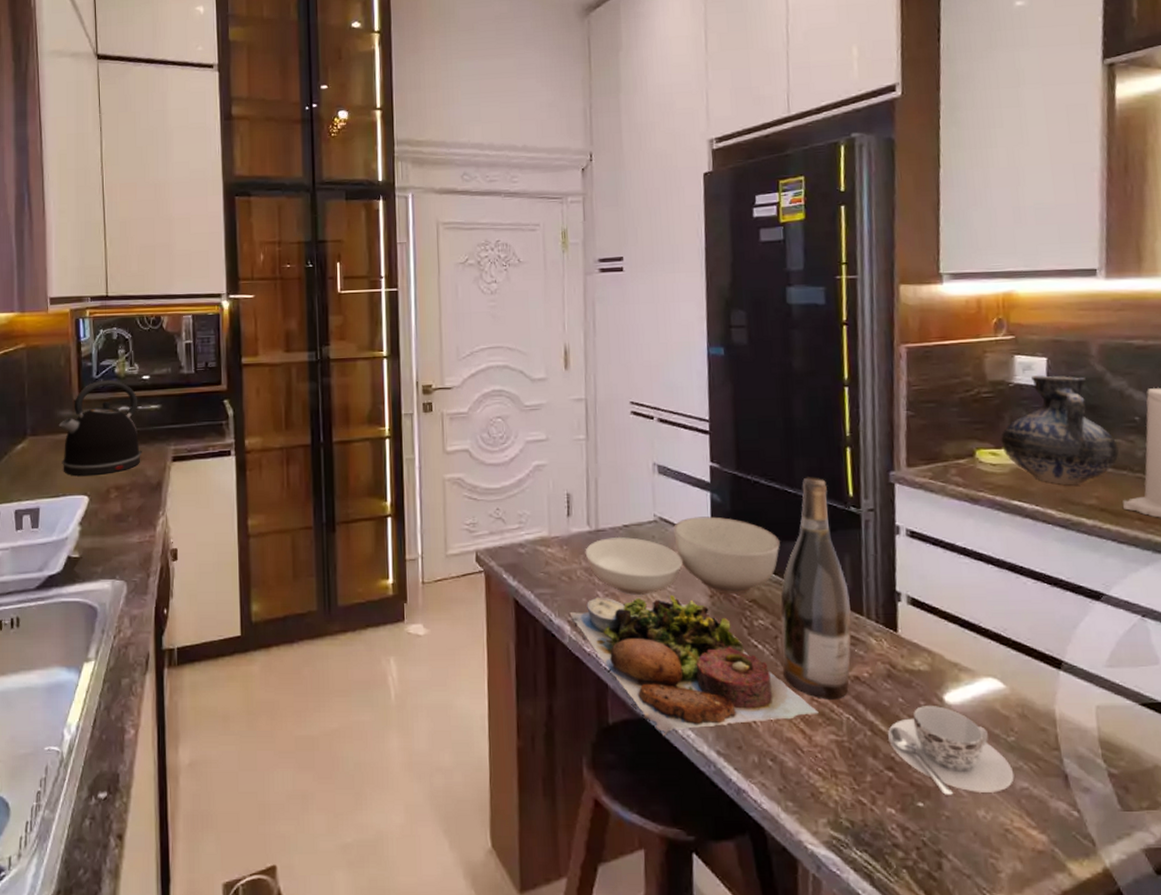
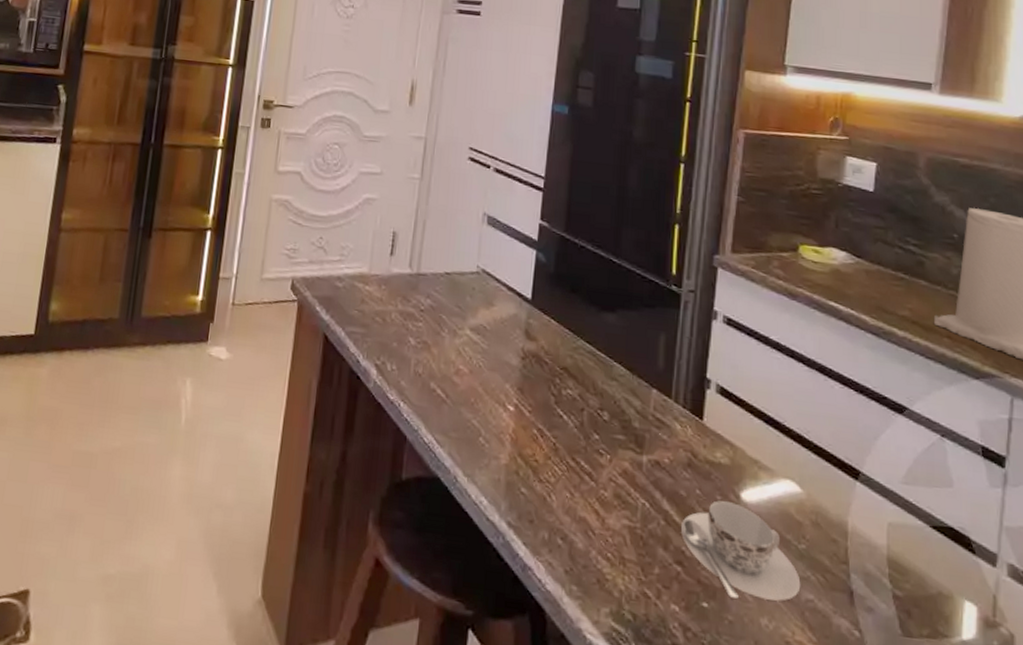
food platter: present [569,594,819,736] -> none [378,344,615,499]
bowl: present [585,536,683,595] -> none [402,283,499,348]
bowl: present [672,516,780,593] -> none [494,273,599,359]
wine bottle: present [780,477,852,699] -> none [585,248,661,482]
ceramic jug: present [1000,374,1119,485] -> none [823,178,935,294]

